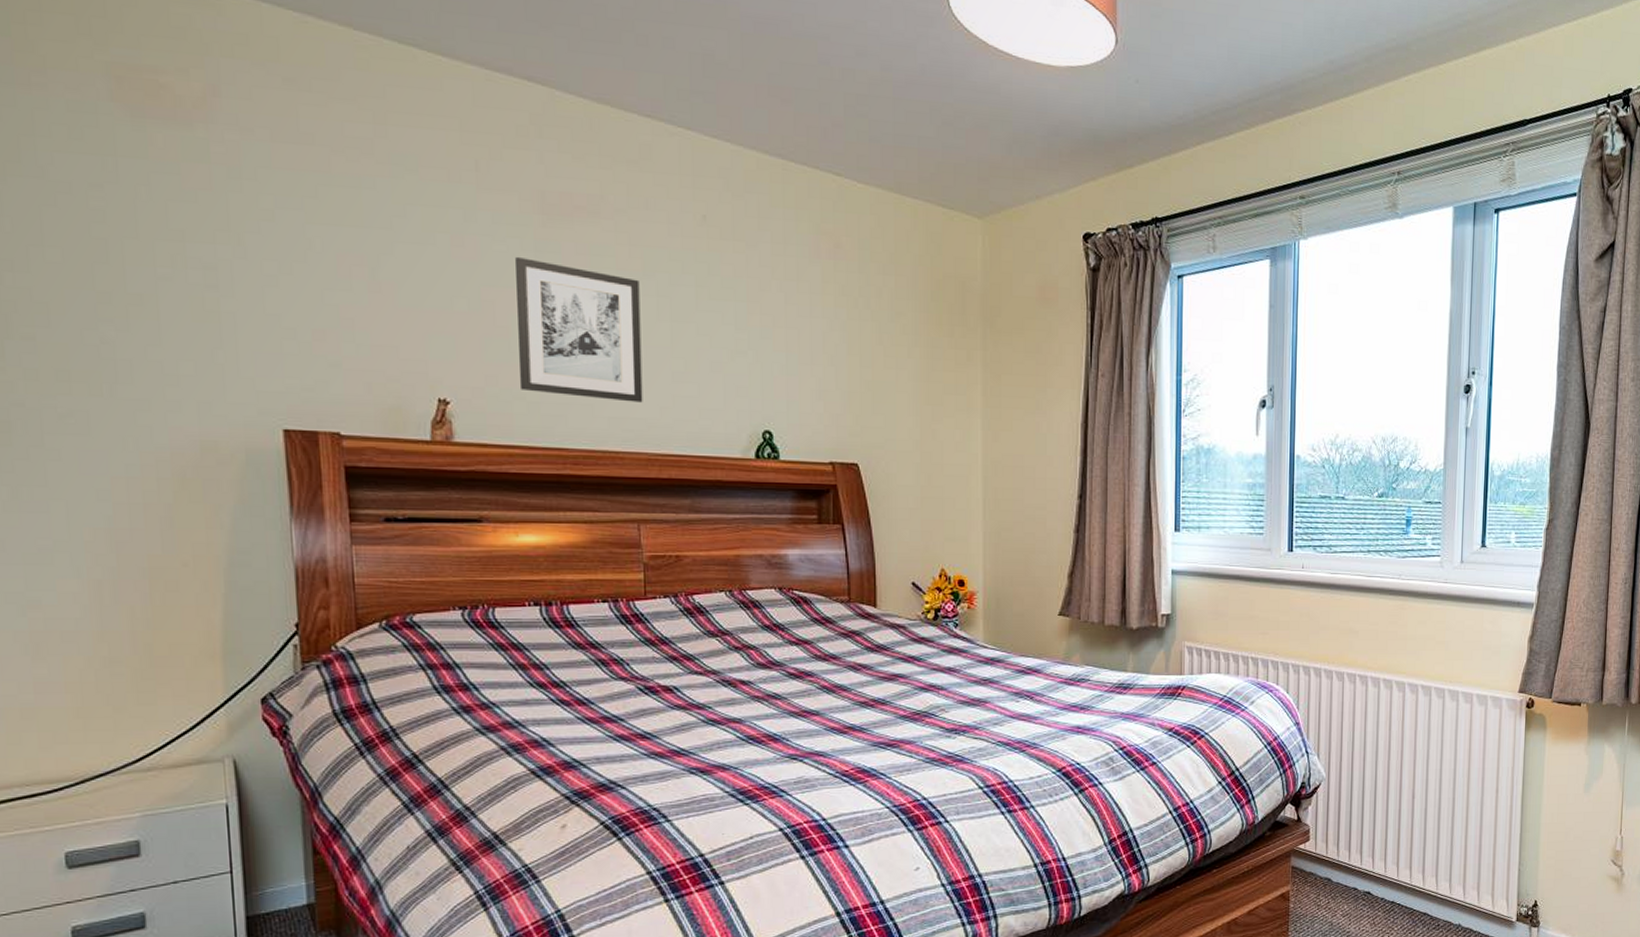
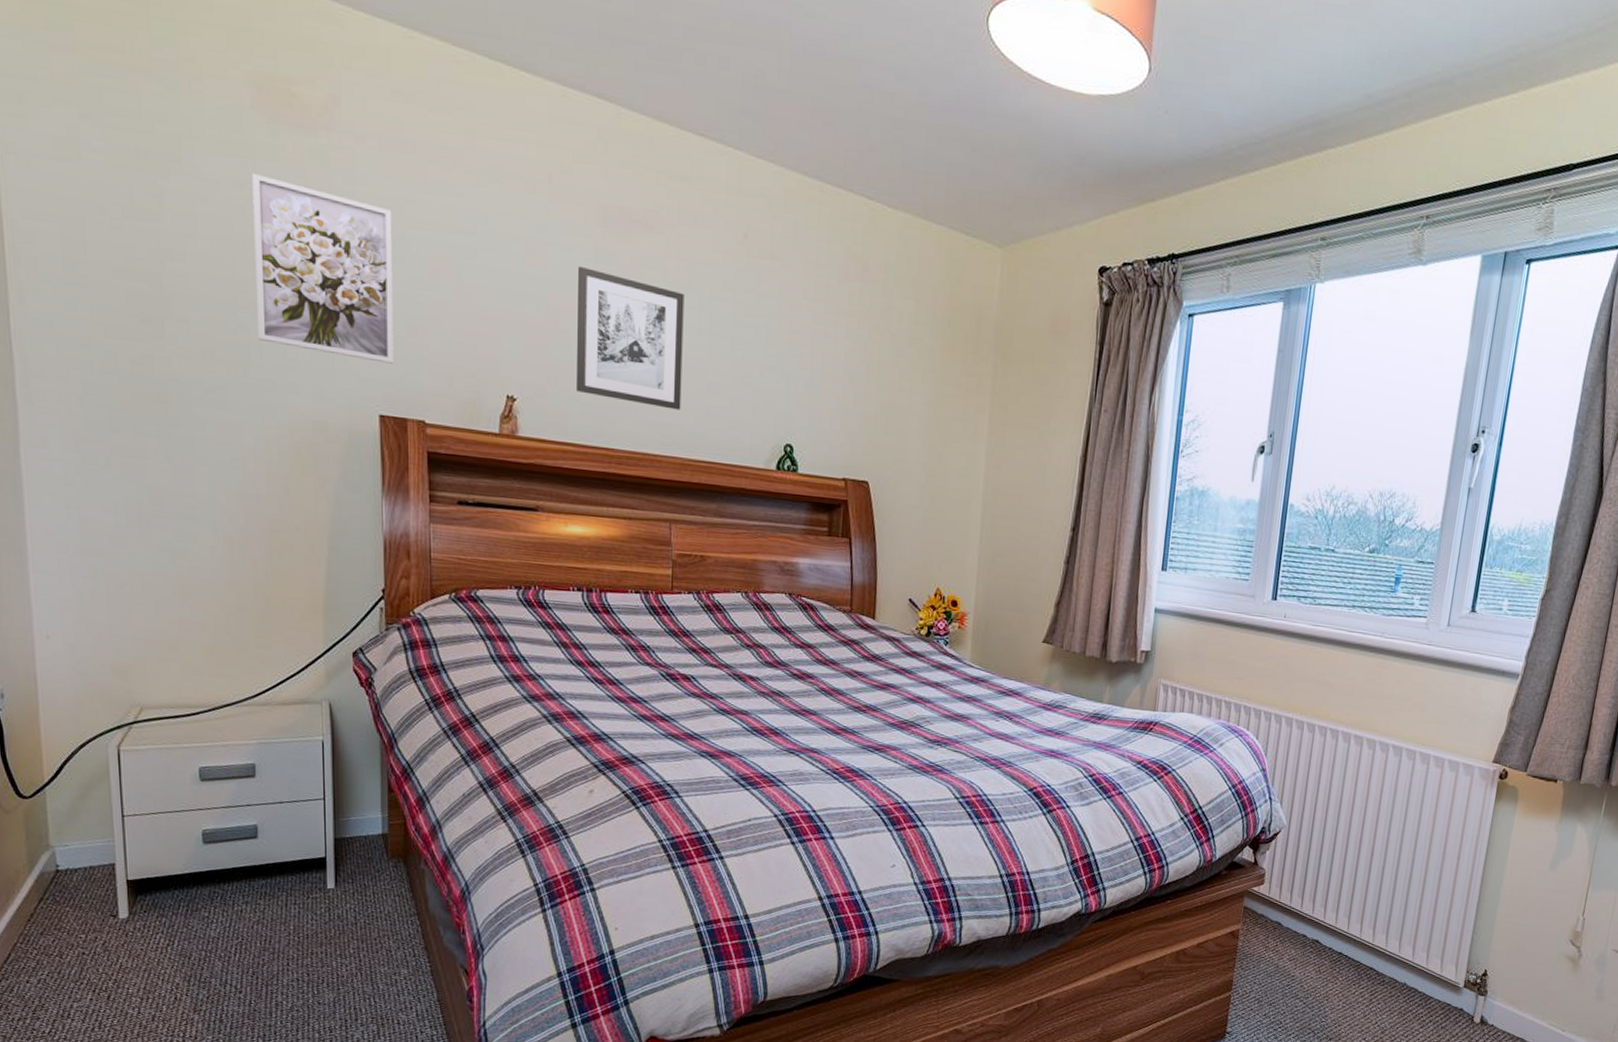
wall art: none [112,172,299,373] -> present [252,174,394,364]

